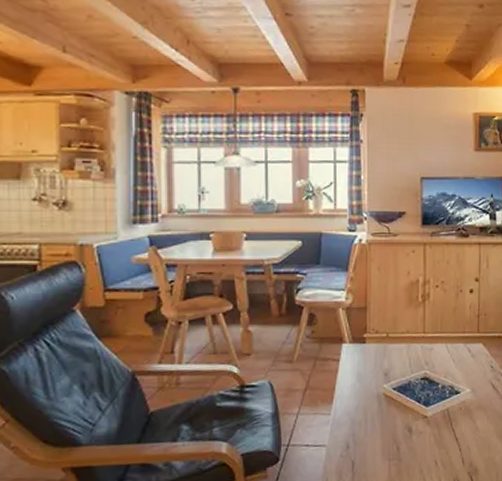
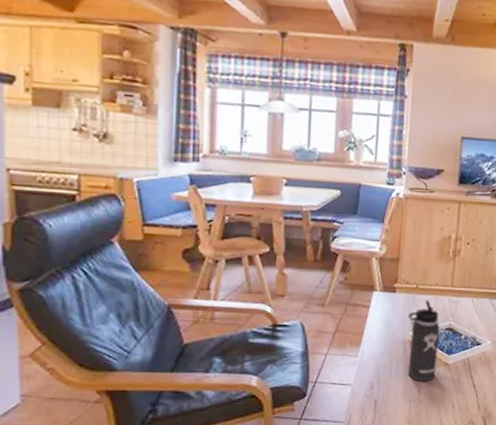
thermos bottle: none [381,348,415,438] -> present [408,300,440,382]

